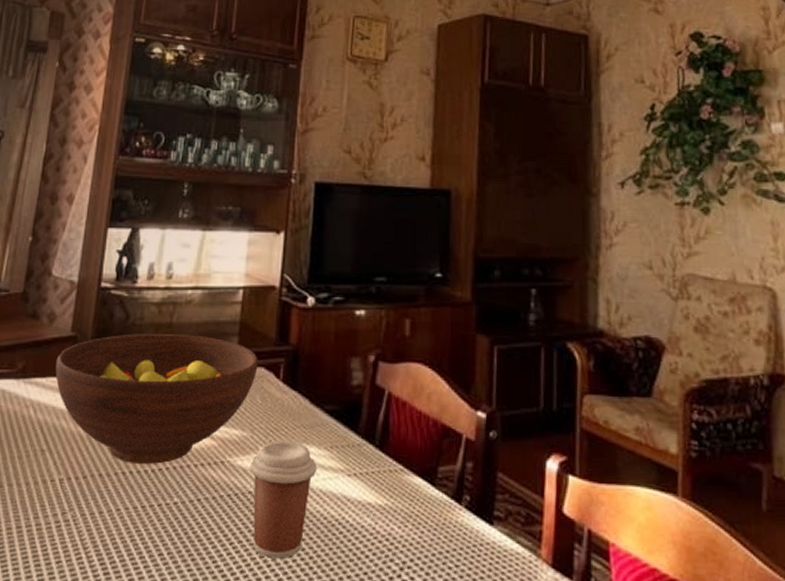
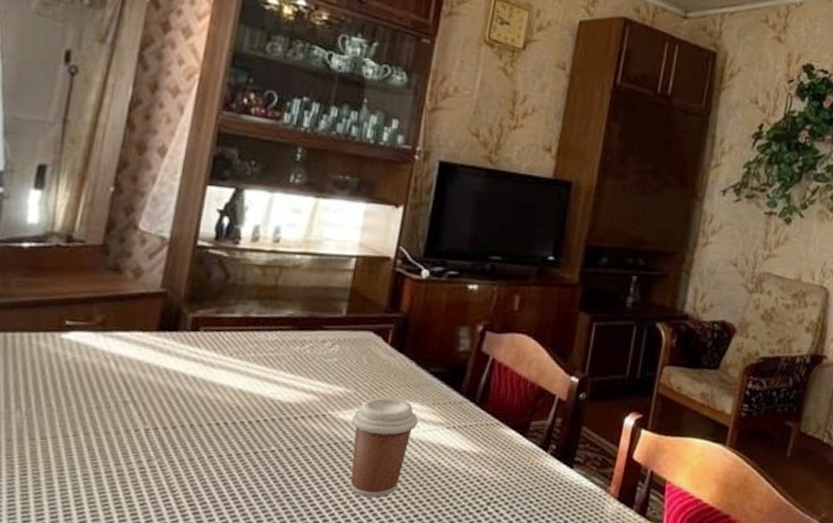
fruit bowl: present [55,334,258,464] -> none [141,293,367,416]

